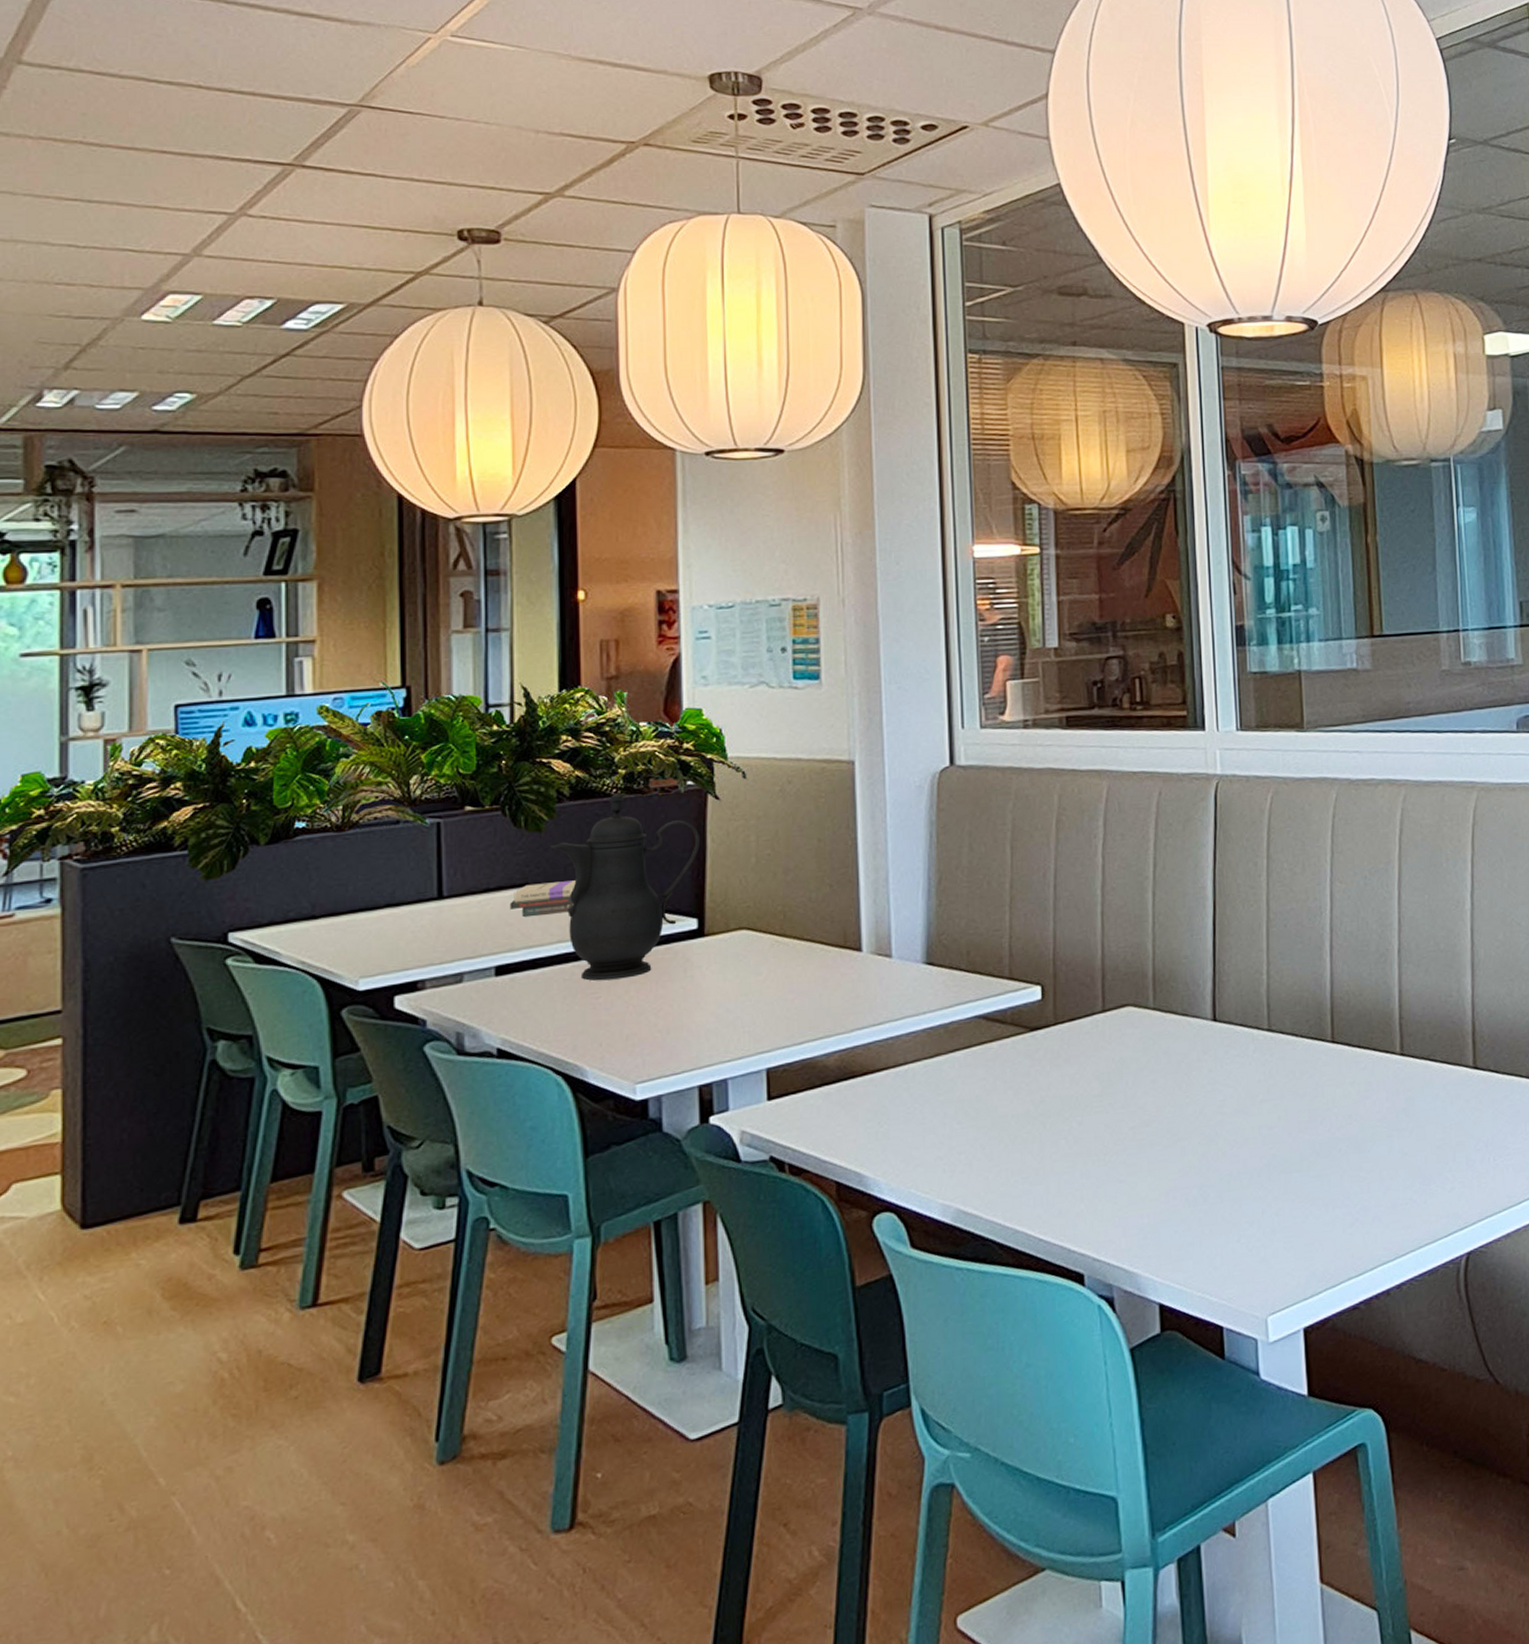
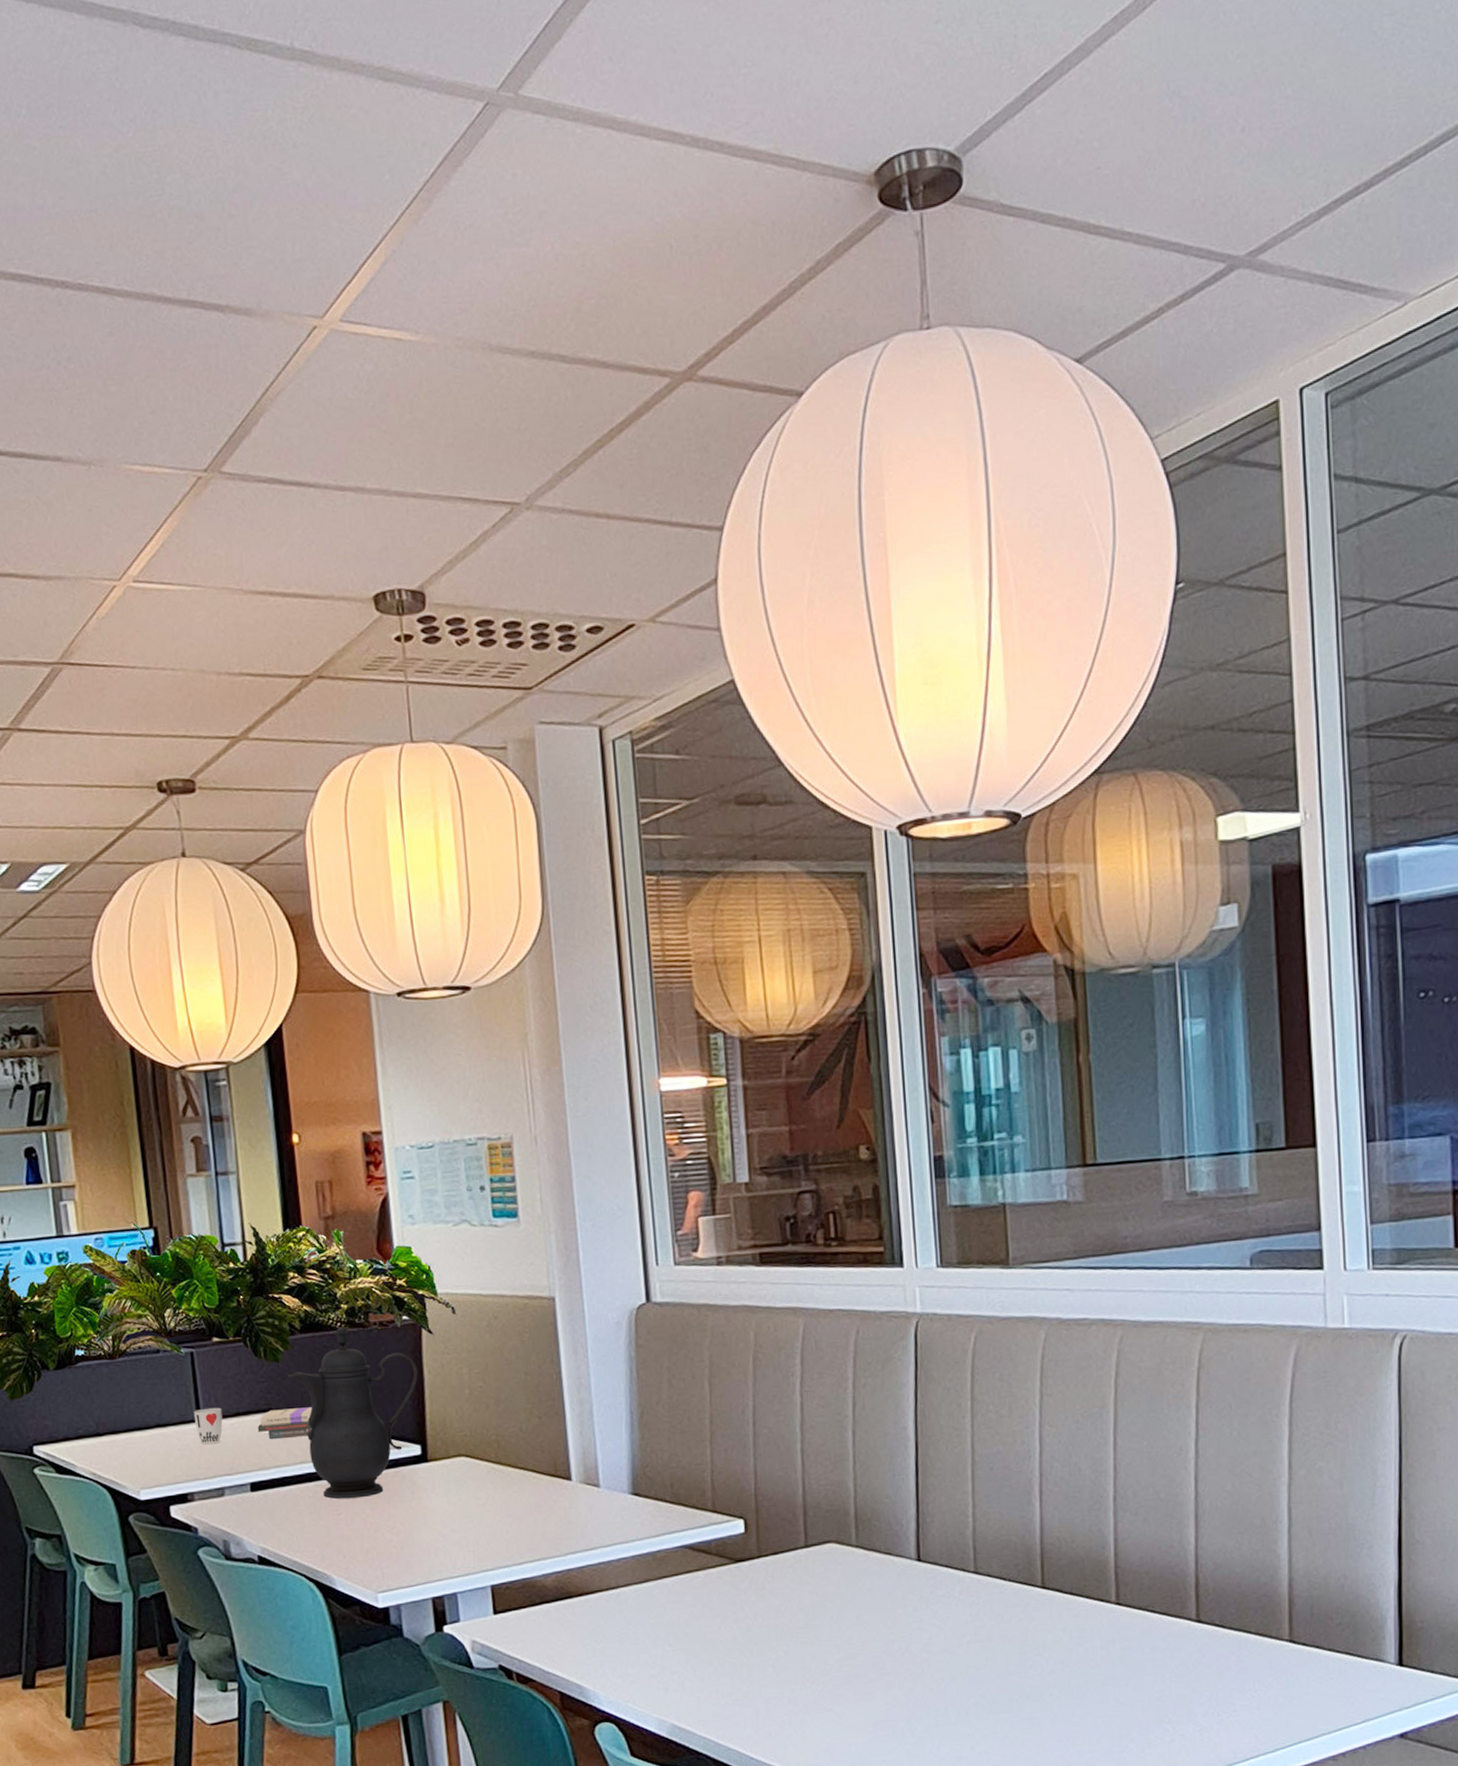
cup: none [434,883,469,926] -> present [193,1407,223,1446]

